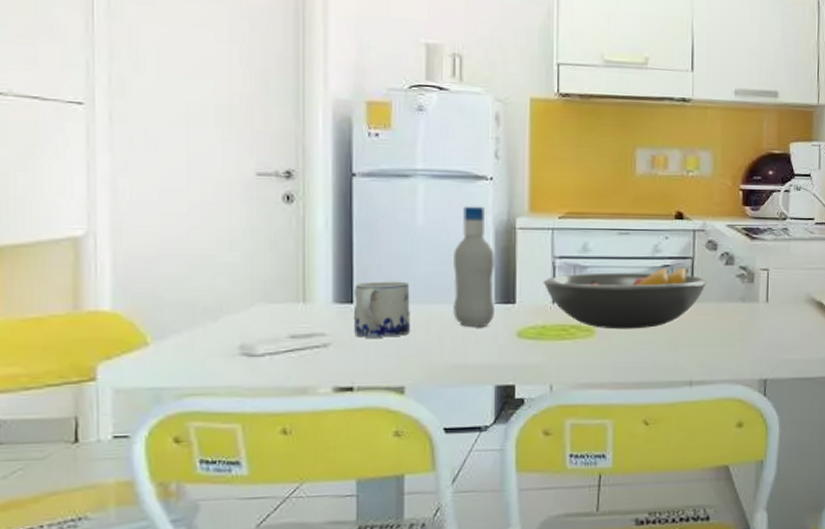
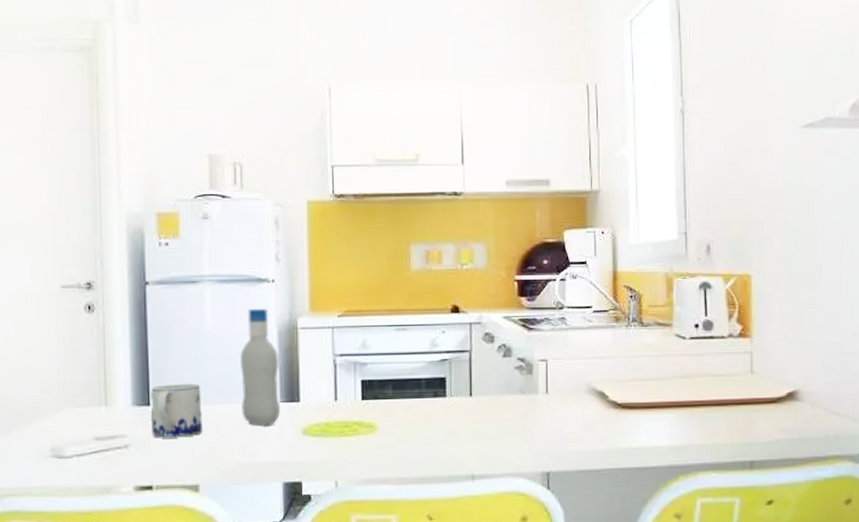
fruit bowl: present [543,266,708,330] -> none [325,360,486,425]

